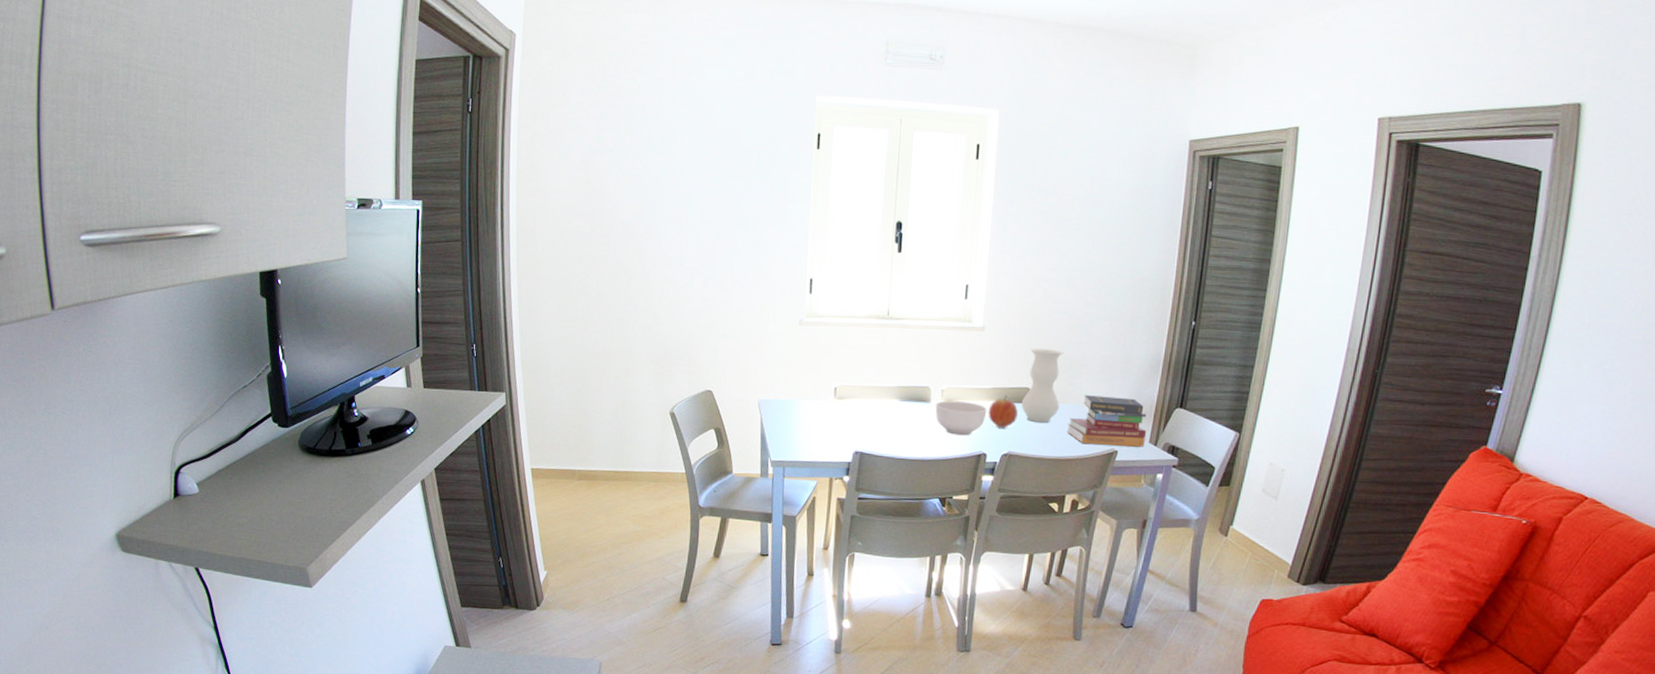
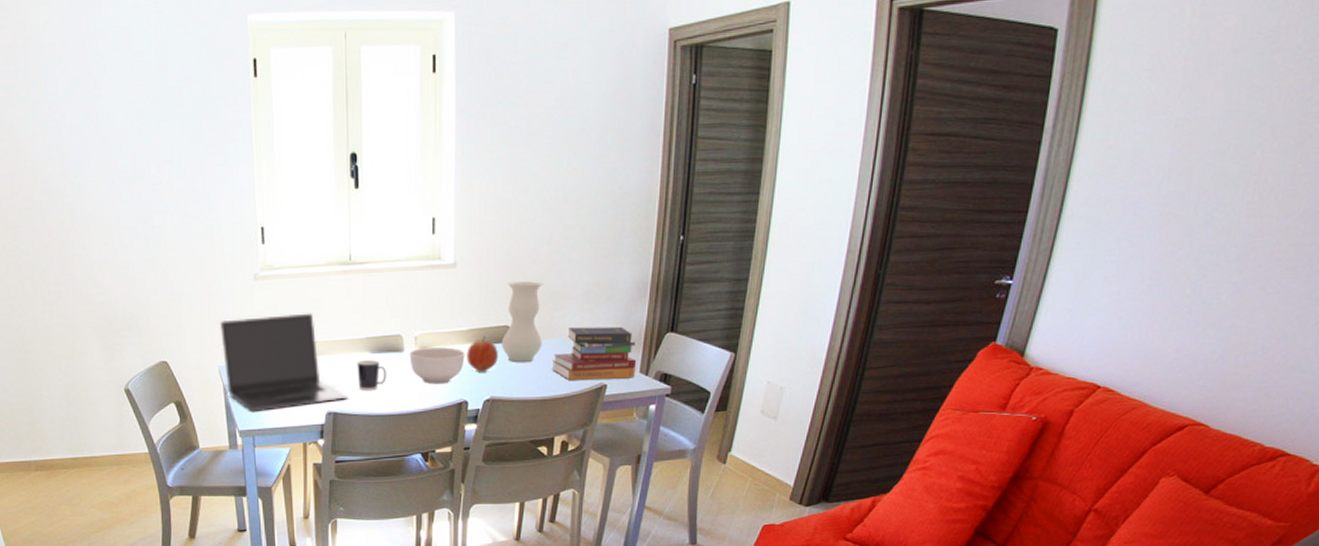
laptop: none [763,357,875,444] -> present [219,313,348,411]
mug: none [885,407,913,435] -> present [357,360,386,390]

